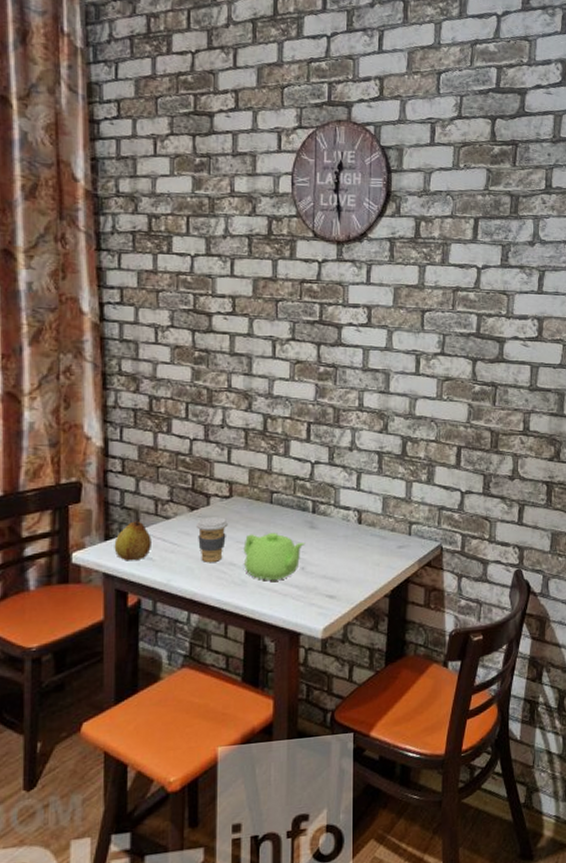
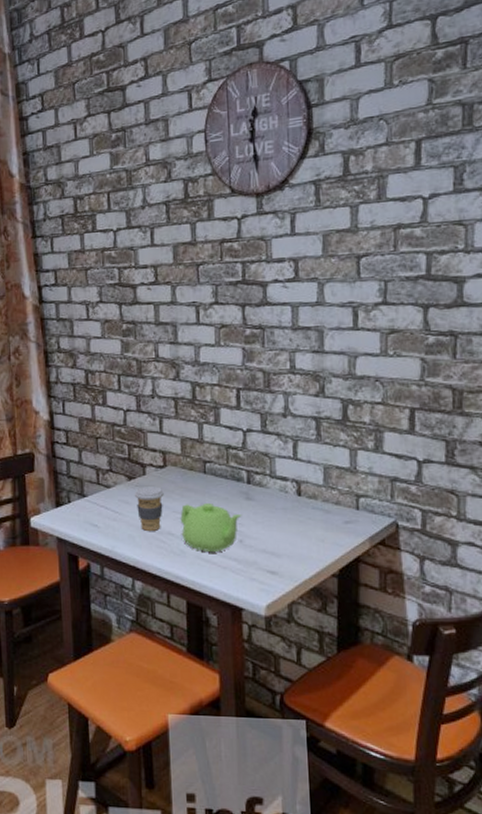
fruit: present [114,518,151,560] -> none [64,486,96,526]

